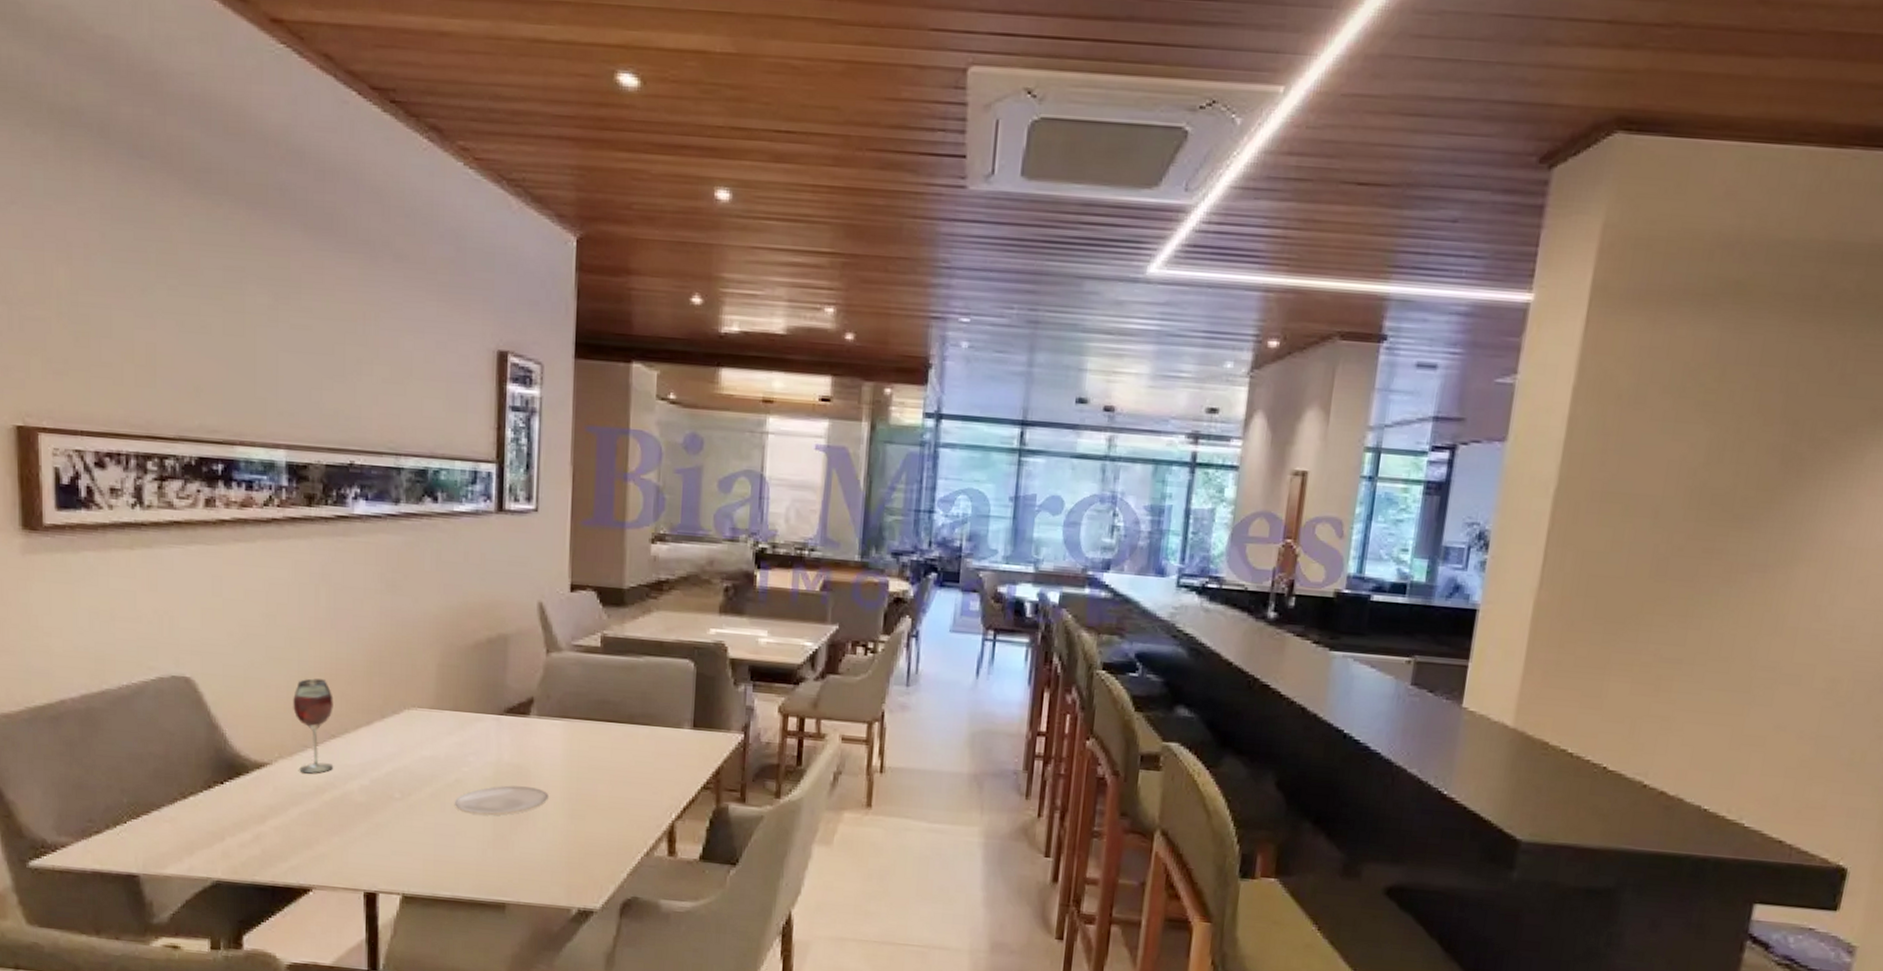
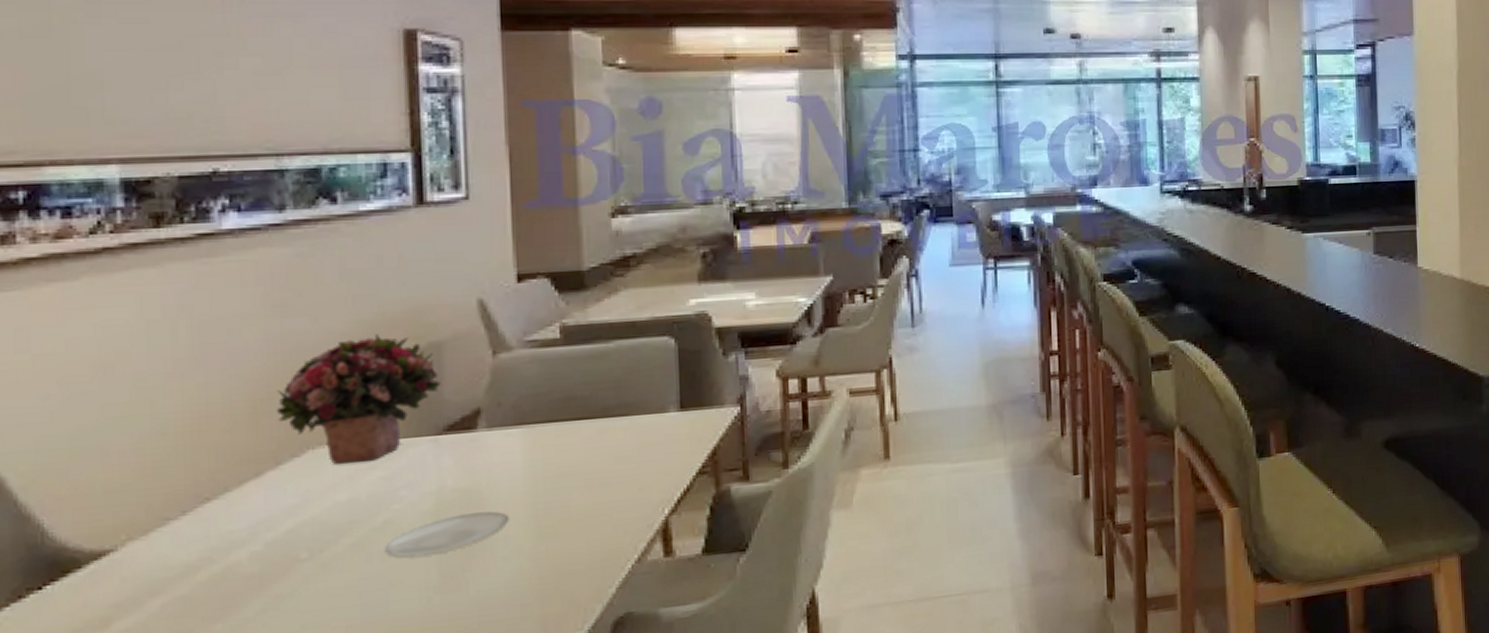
wineglass: present [292,678,334,774] -> none [143,432,208,553]
bouquet: none [384,619,505,728] -> present [276,333,441,464]

